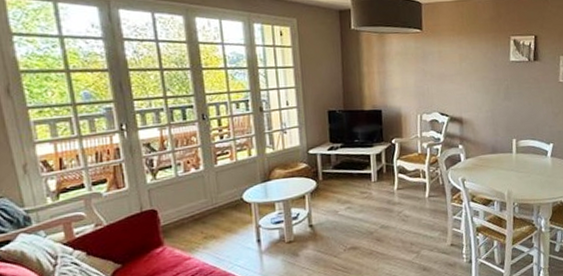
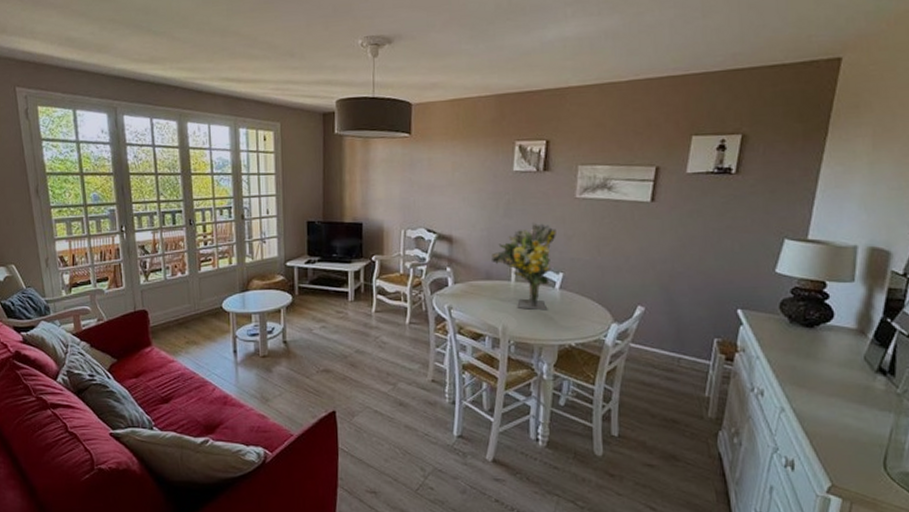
bouquet: none [496,103,546,176] -> present [491,222,556,311]

